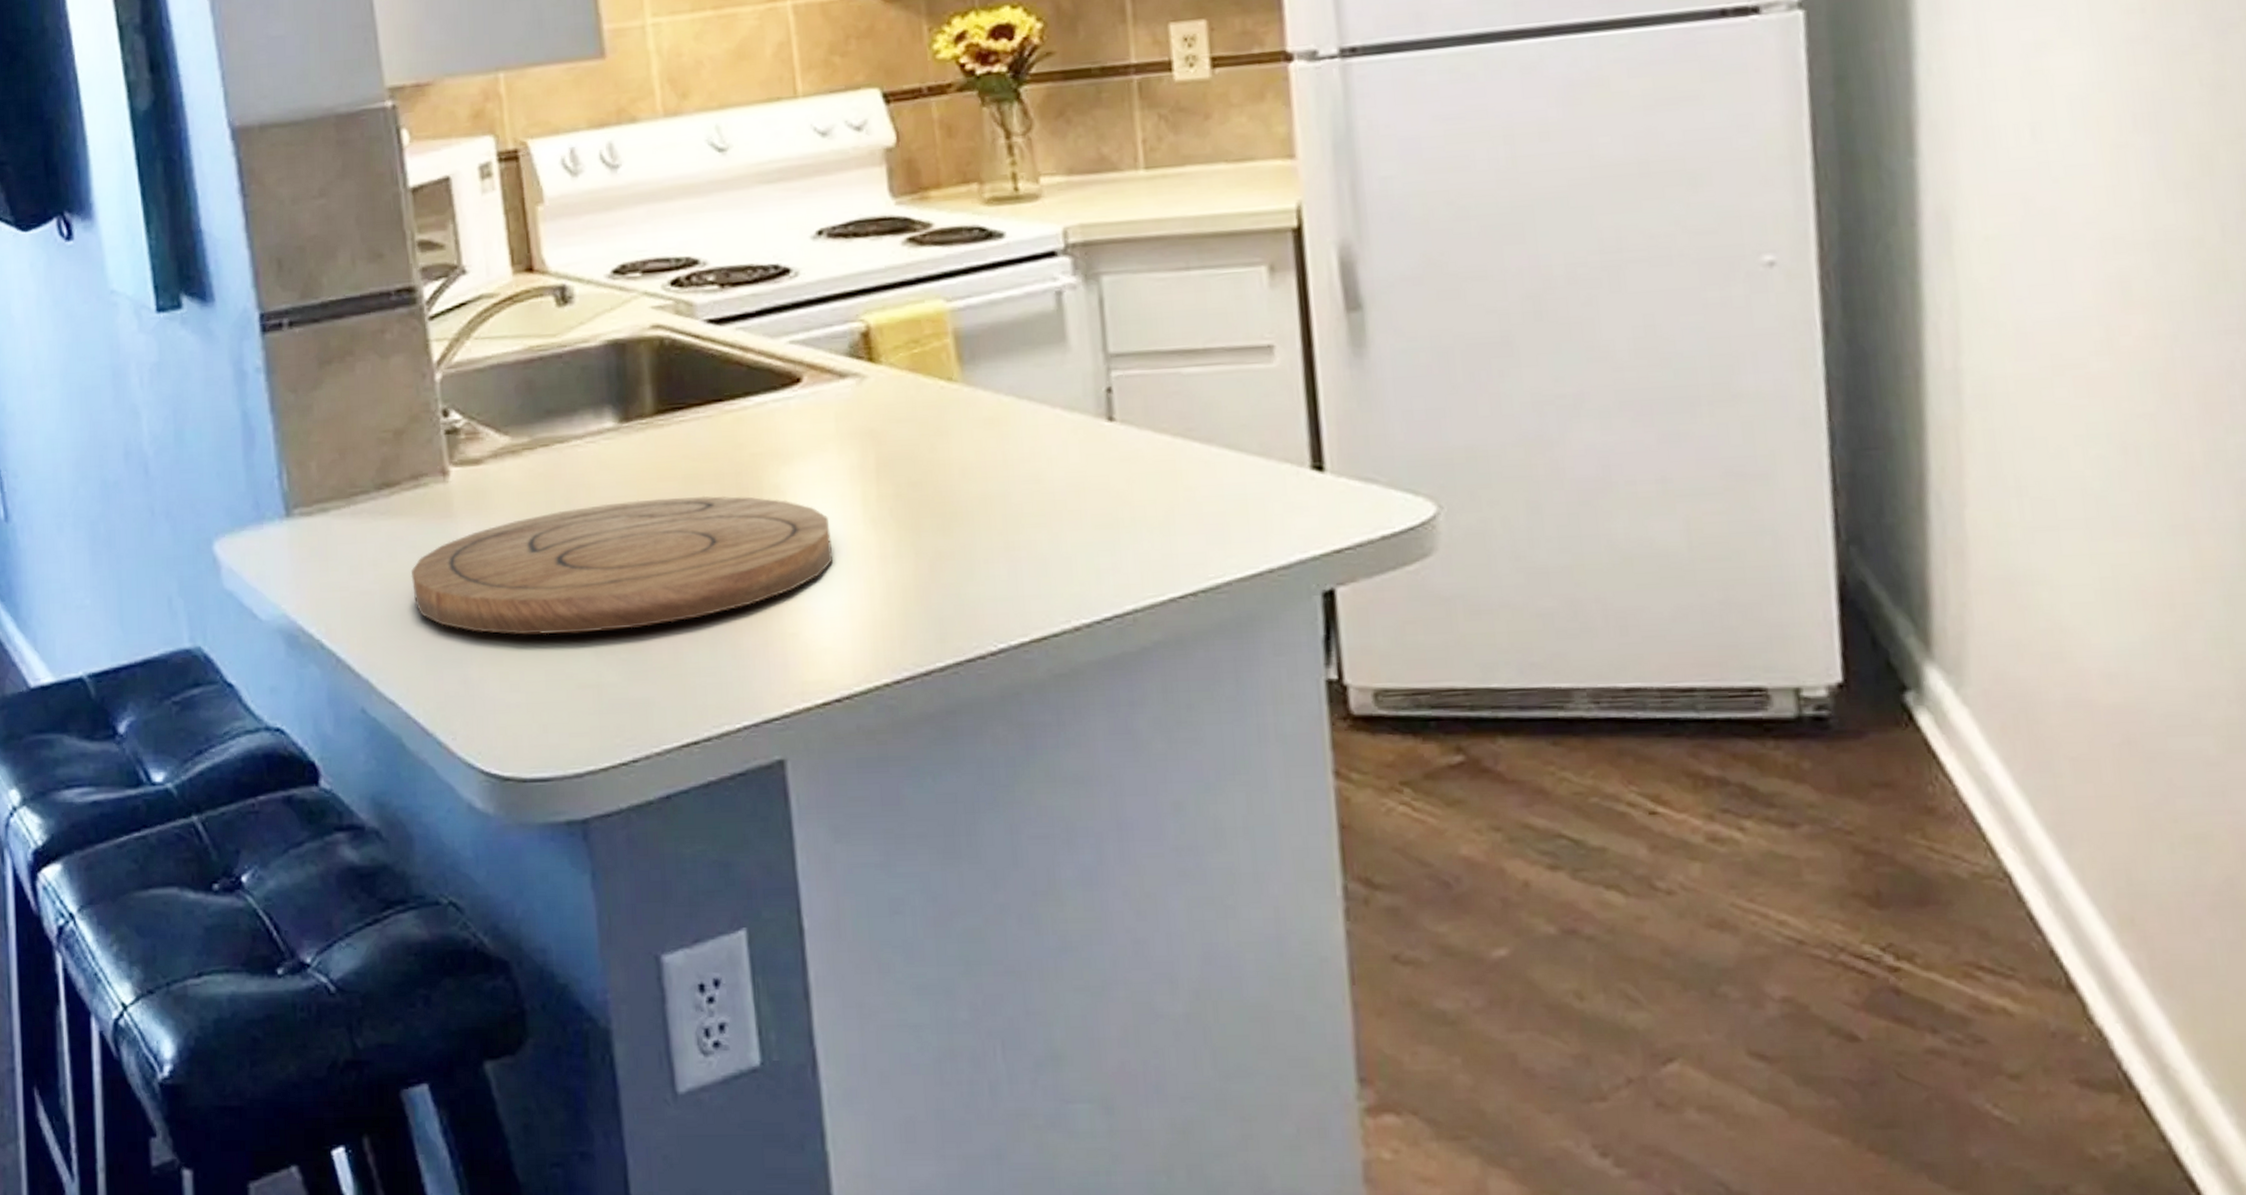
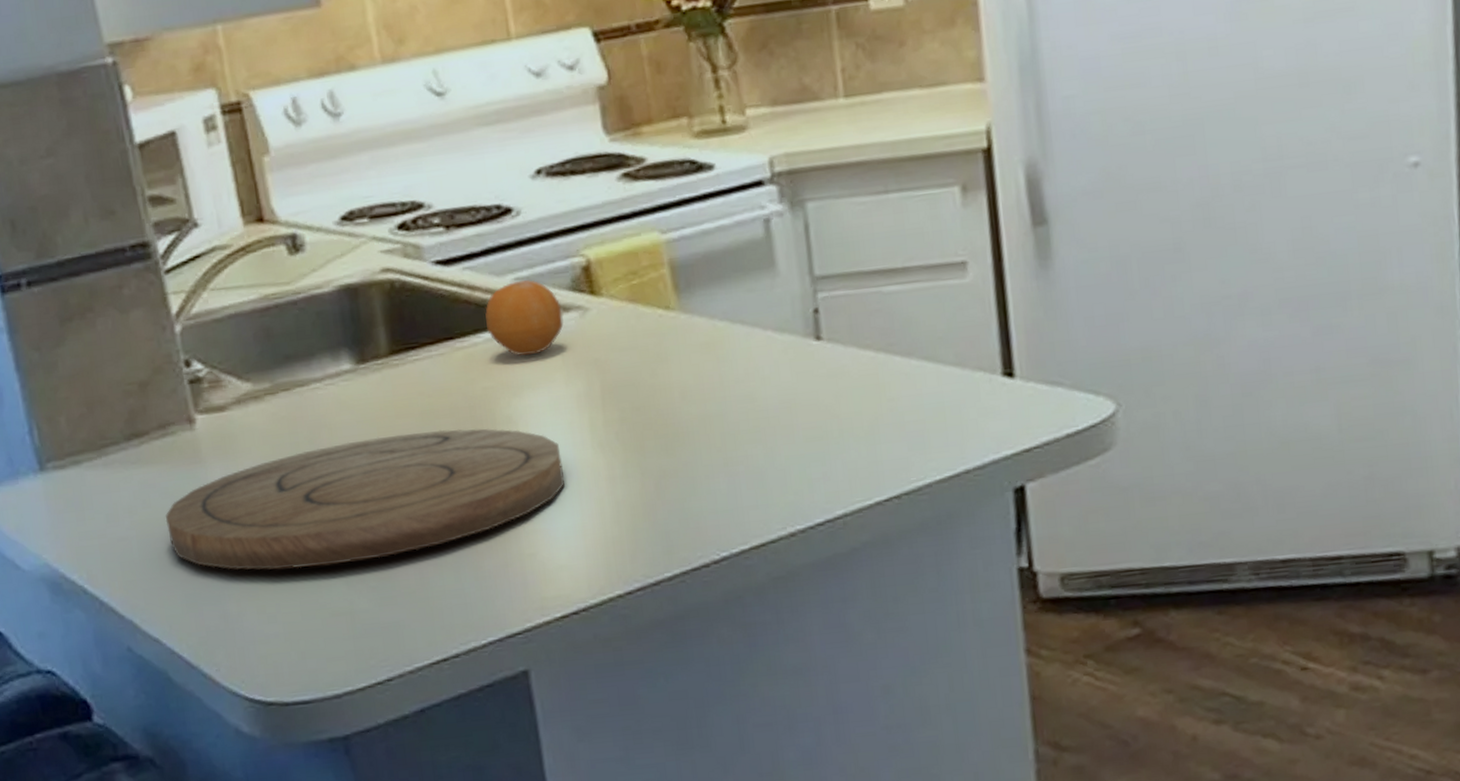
fruit: none [757,343,839,423] -> present [485,280,564,357]

